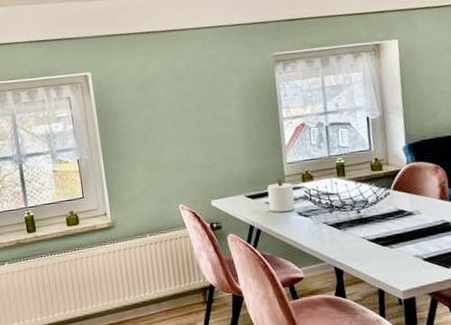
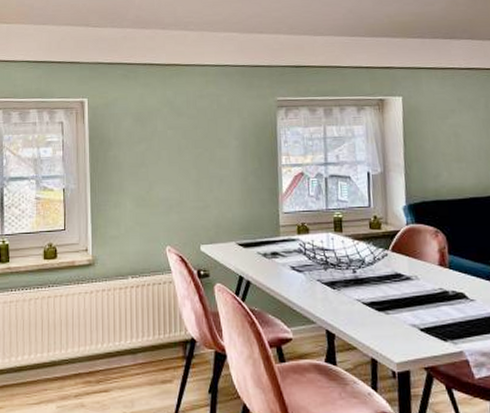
candle: present [267,179,296,212] -> none [260,229,289,264]

